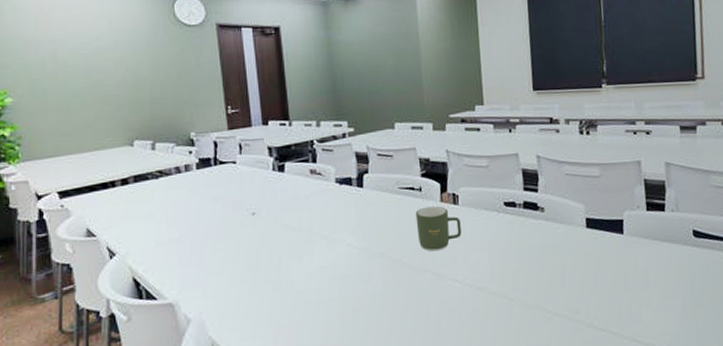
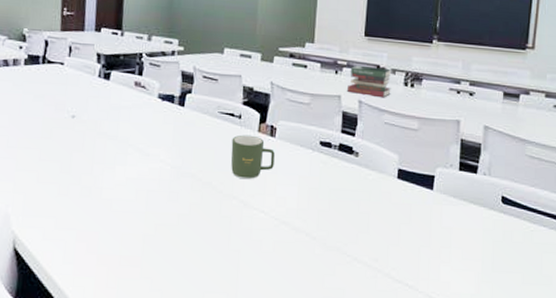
books: none [523,119,568,150] -> present [347,65,391,98]

